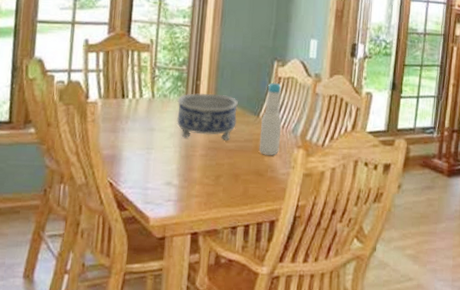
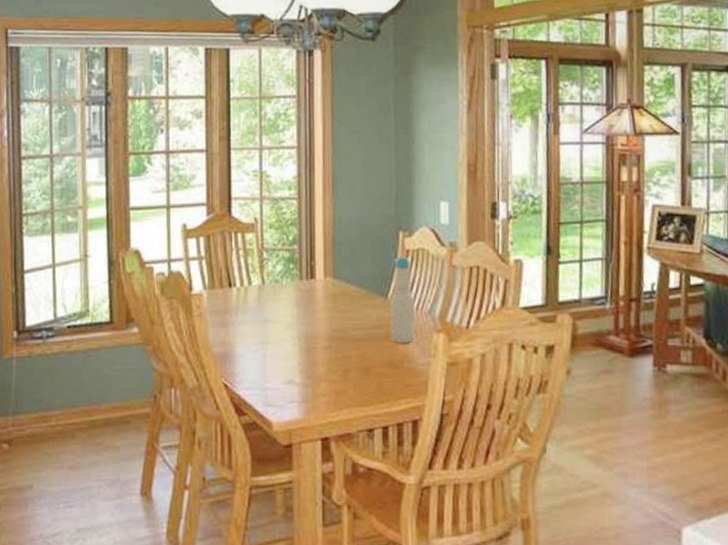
decorative bowl: present [177,93,238,141] -> none [291,274,361,328]

